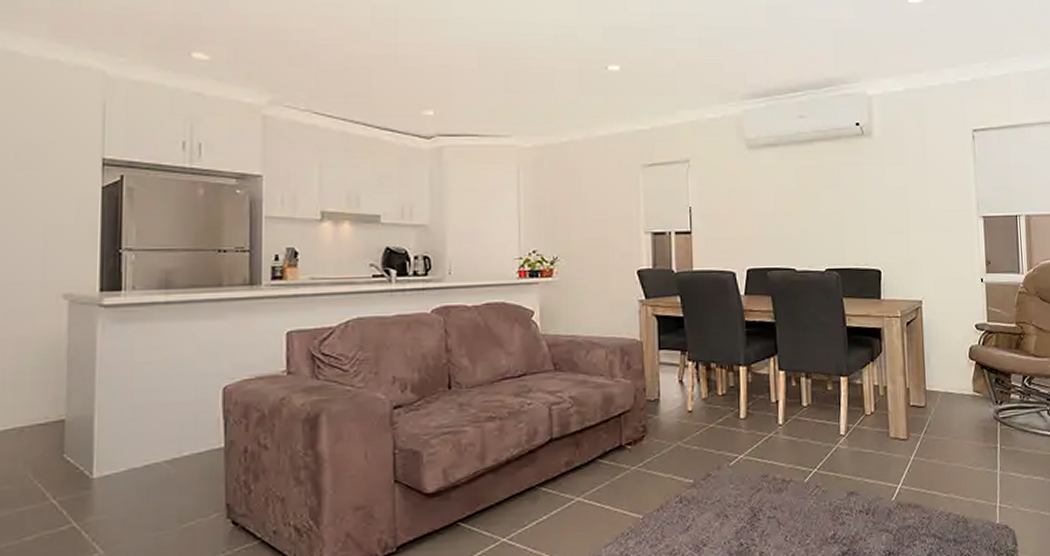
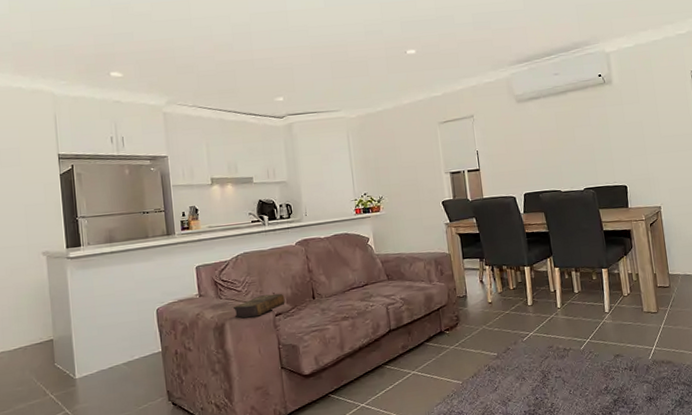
book: none [335,377,409,409] -> present [233,293,285,318]

